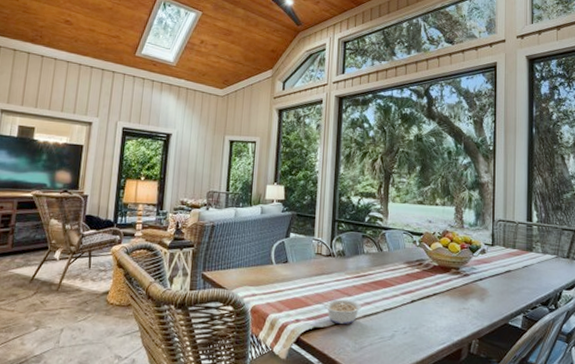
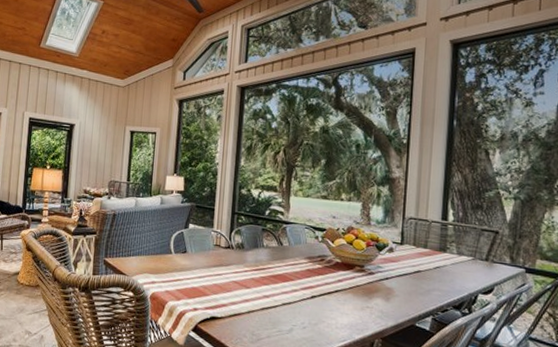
legume: present [317,299,361,325] -> none [215,291,260,316]

